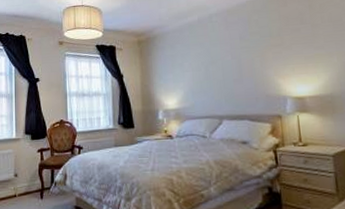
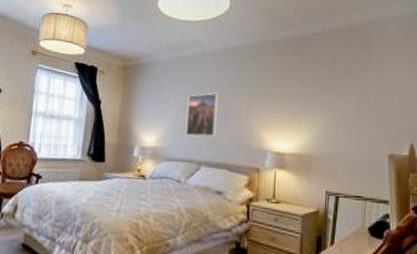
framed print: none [201,50,233,94] -> present [185,93,218,137]

